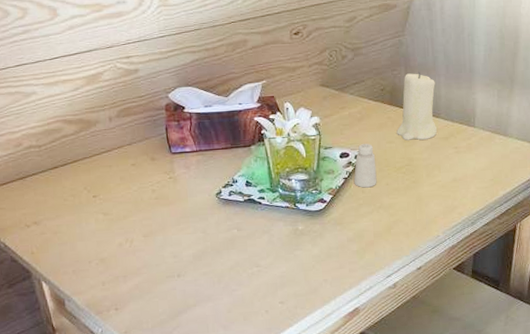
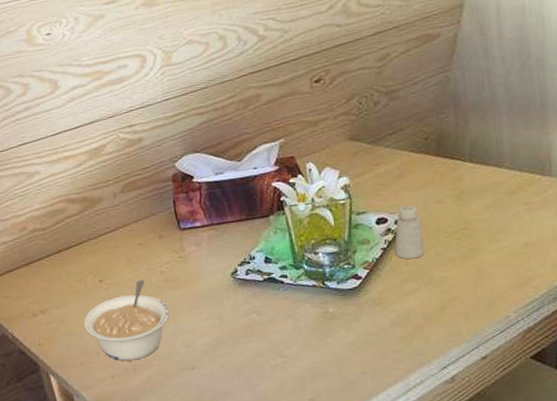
legume: none [76,196,159,269] -> present [83,279,169,361]
candle: present [396,72,437,140] -> none [447,112,500,199]

